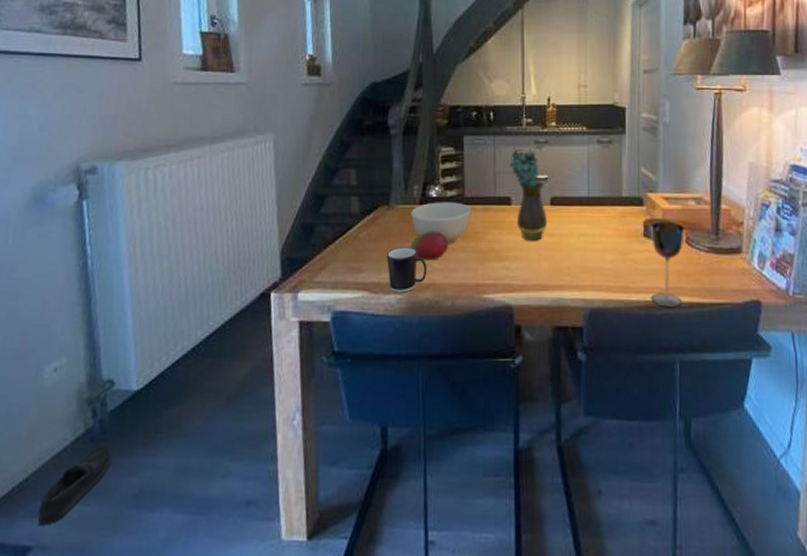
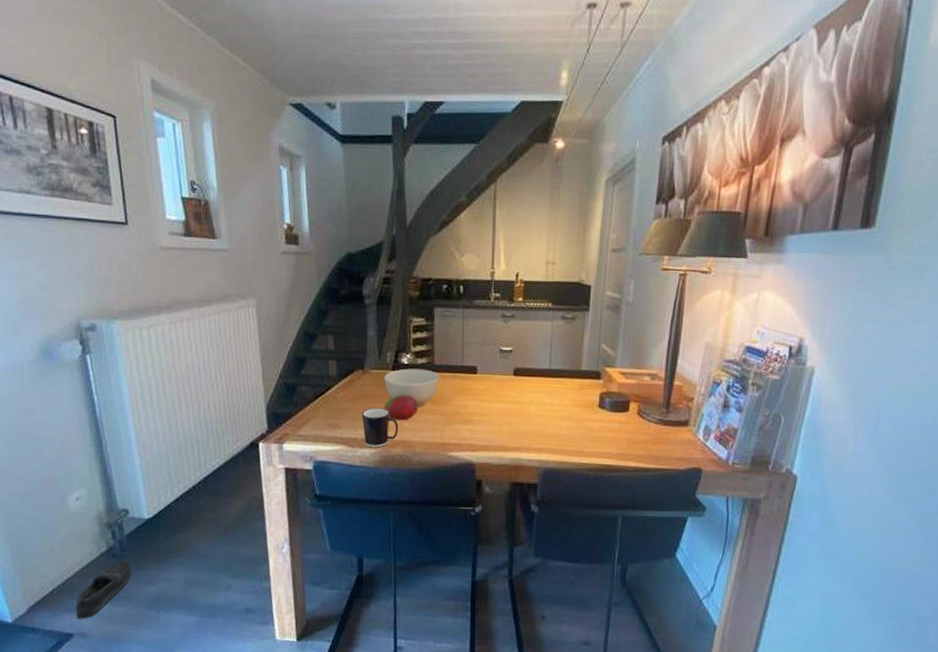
vase: present [510,146,548,241] -> none [477,319,511,407]
wineglass: present [651,221,684,307] -> none [601,394,637,470]

